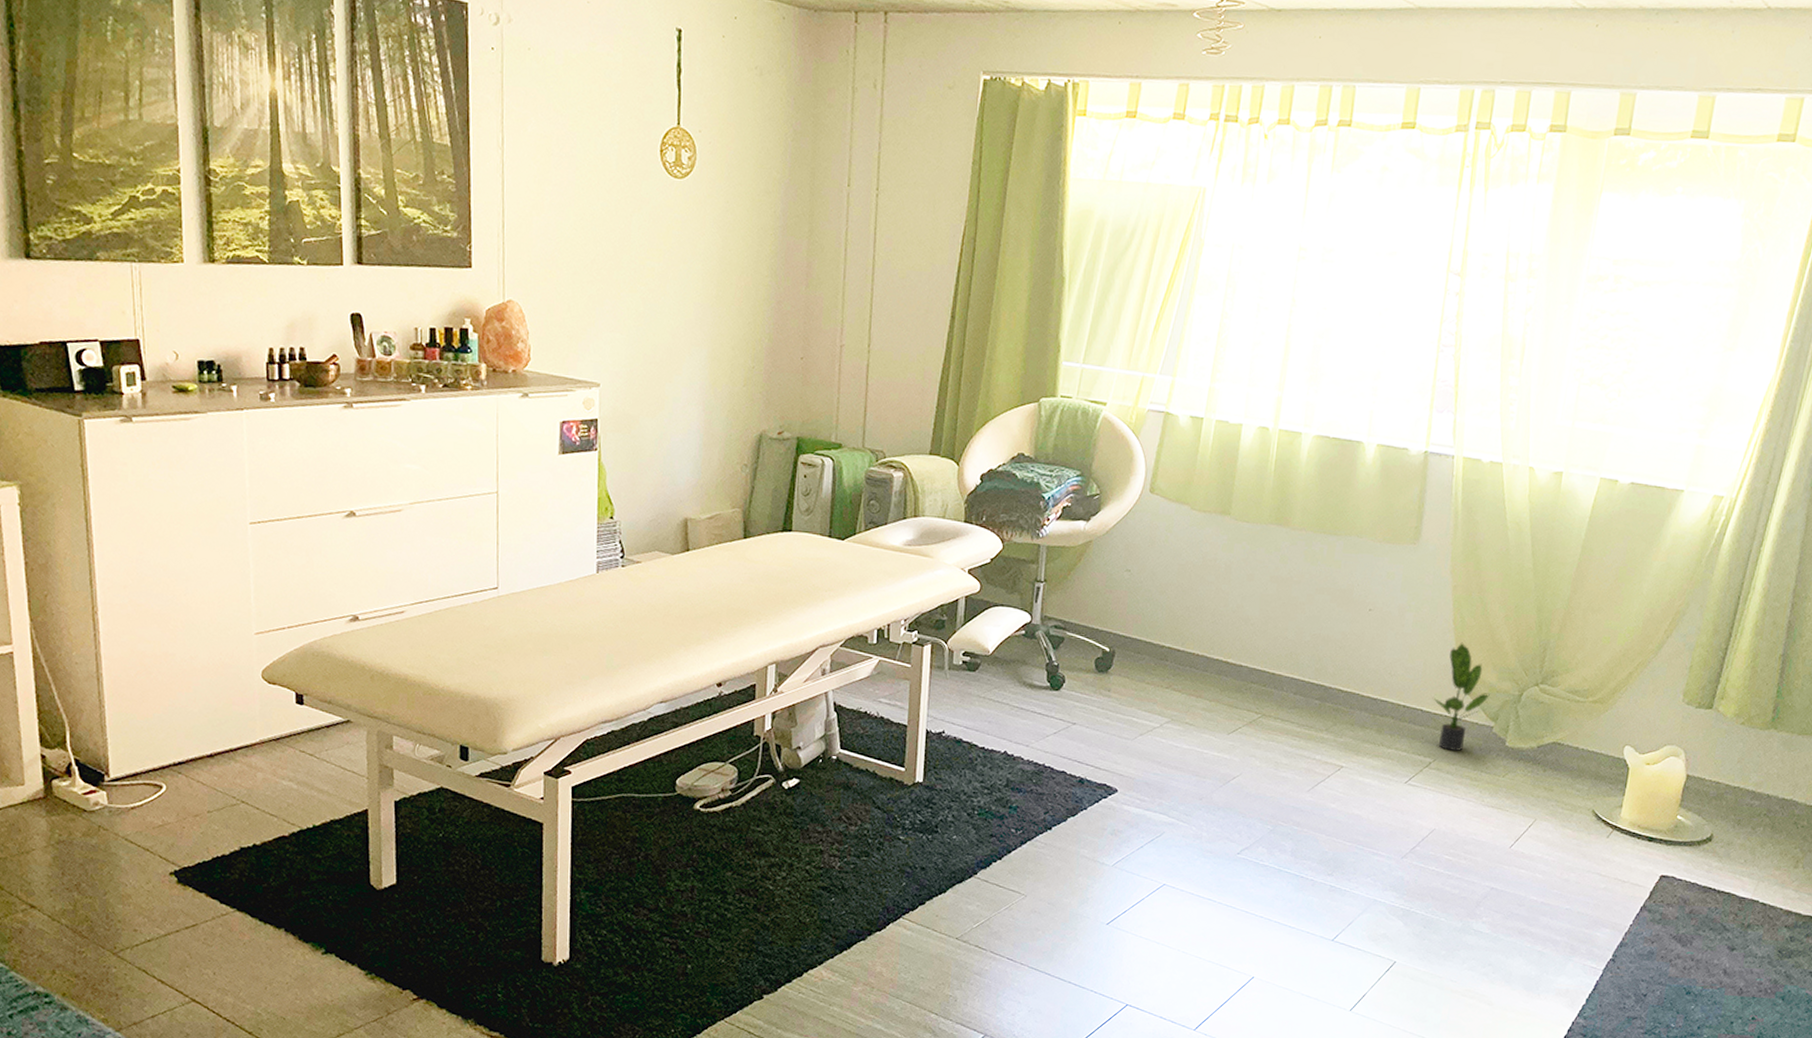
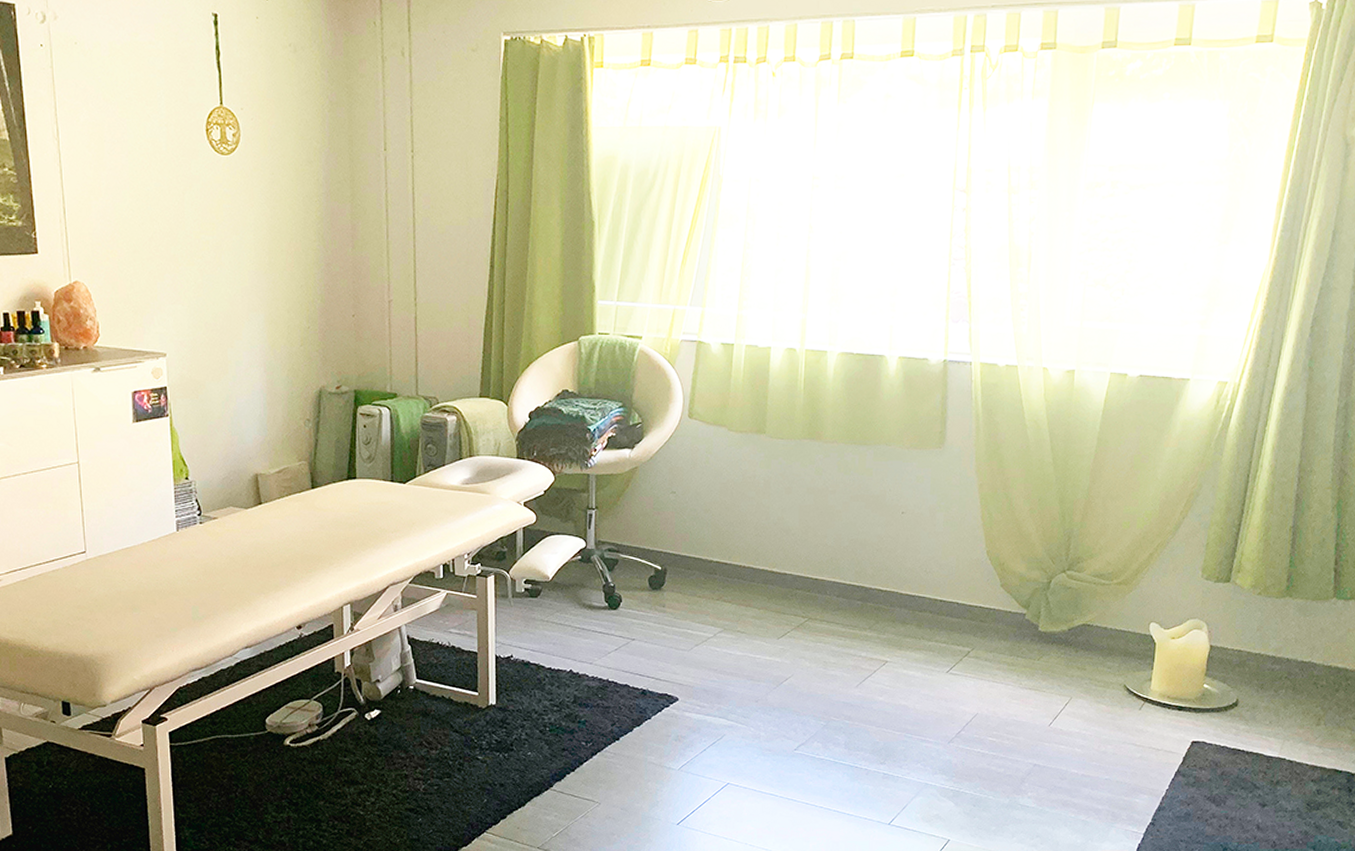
potted plant: present [1433,642,1490,752] -> none [967,537,1021,640]

